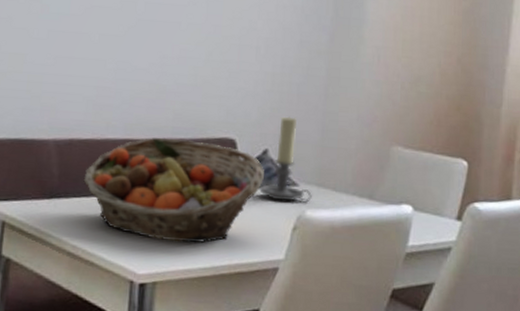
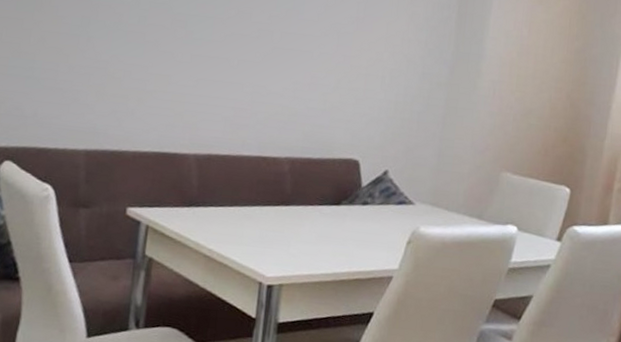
fruit basket: present [83,137,264,243] -> none [220,156,384,252]
candle holder: present [259,116,312,203] -> none [378,141,426,220]

